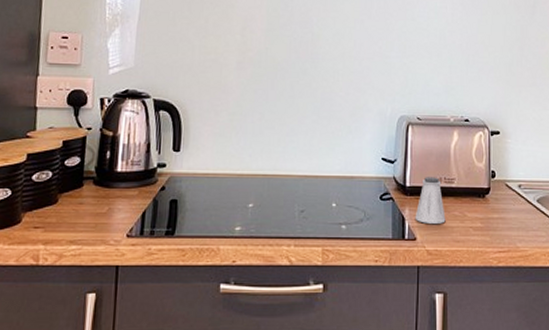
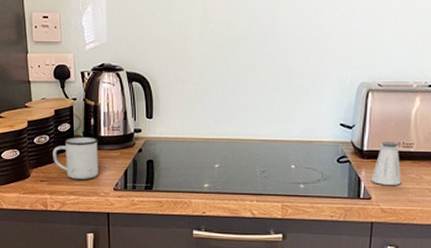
mug: none [54,172,113,224] -> present [53,136,98,179]

